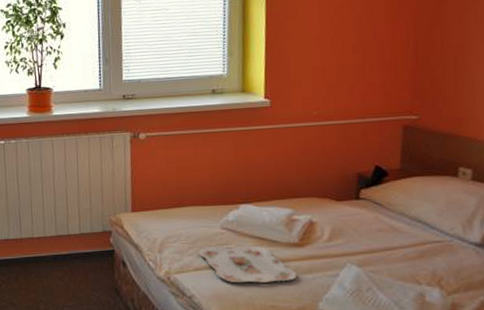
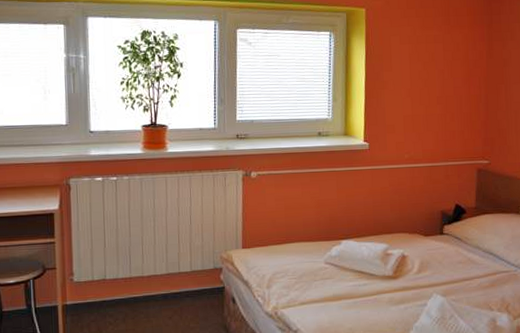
serving tray: present [198,245,297,283] -> none [303,279,391,316]

